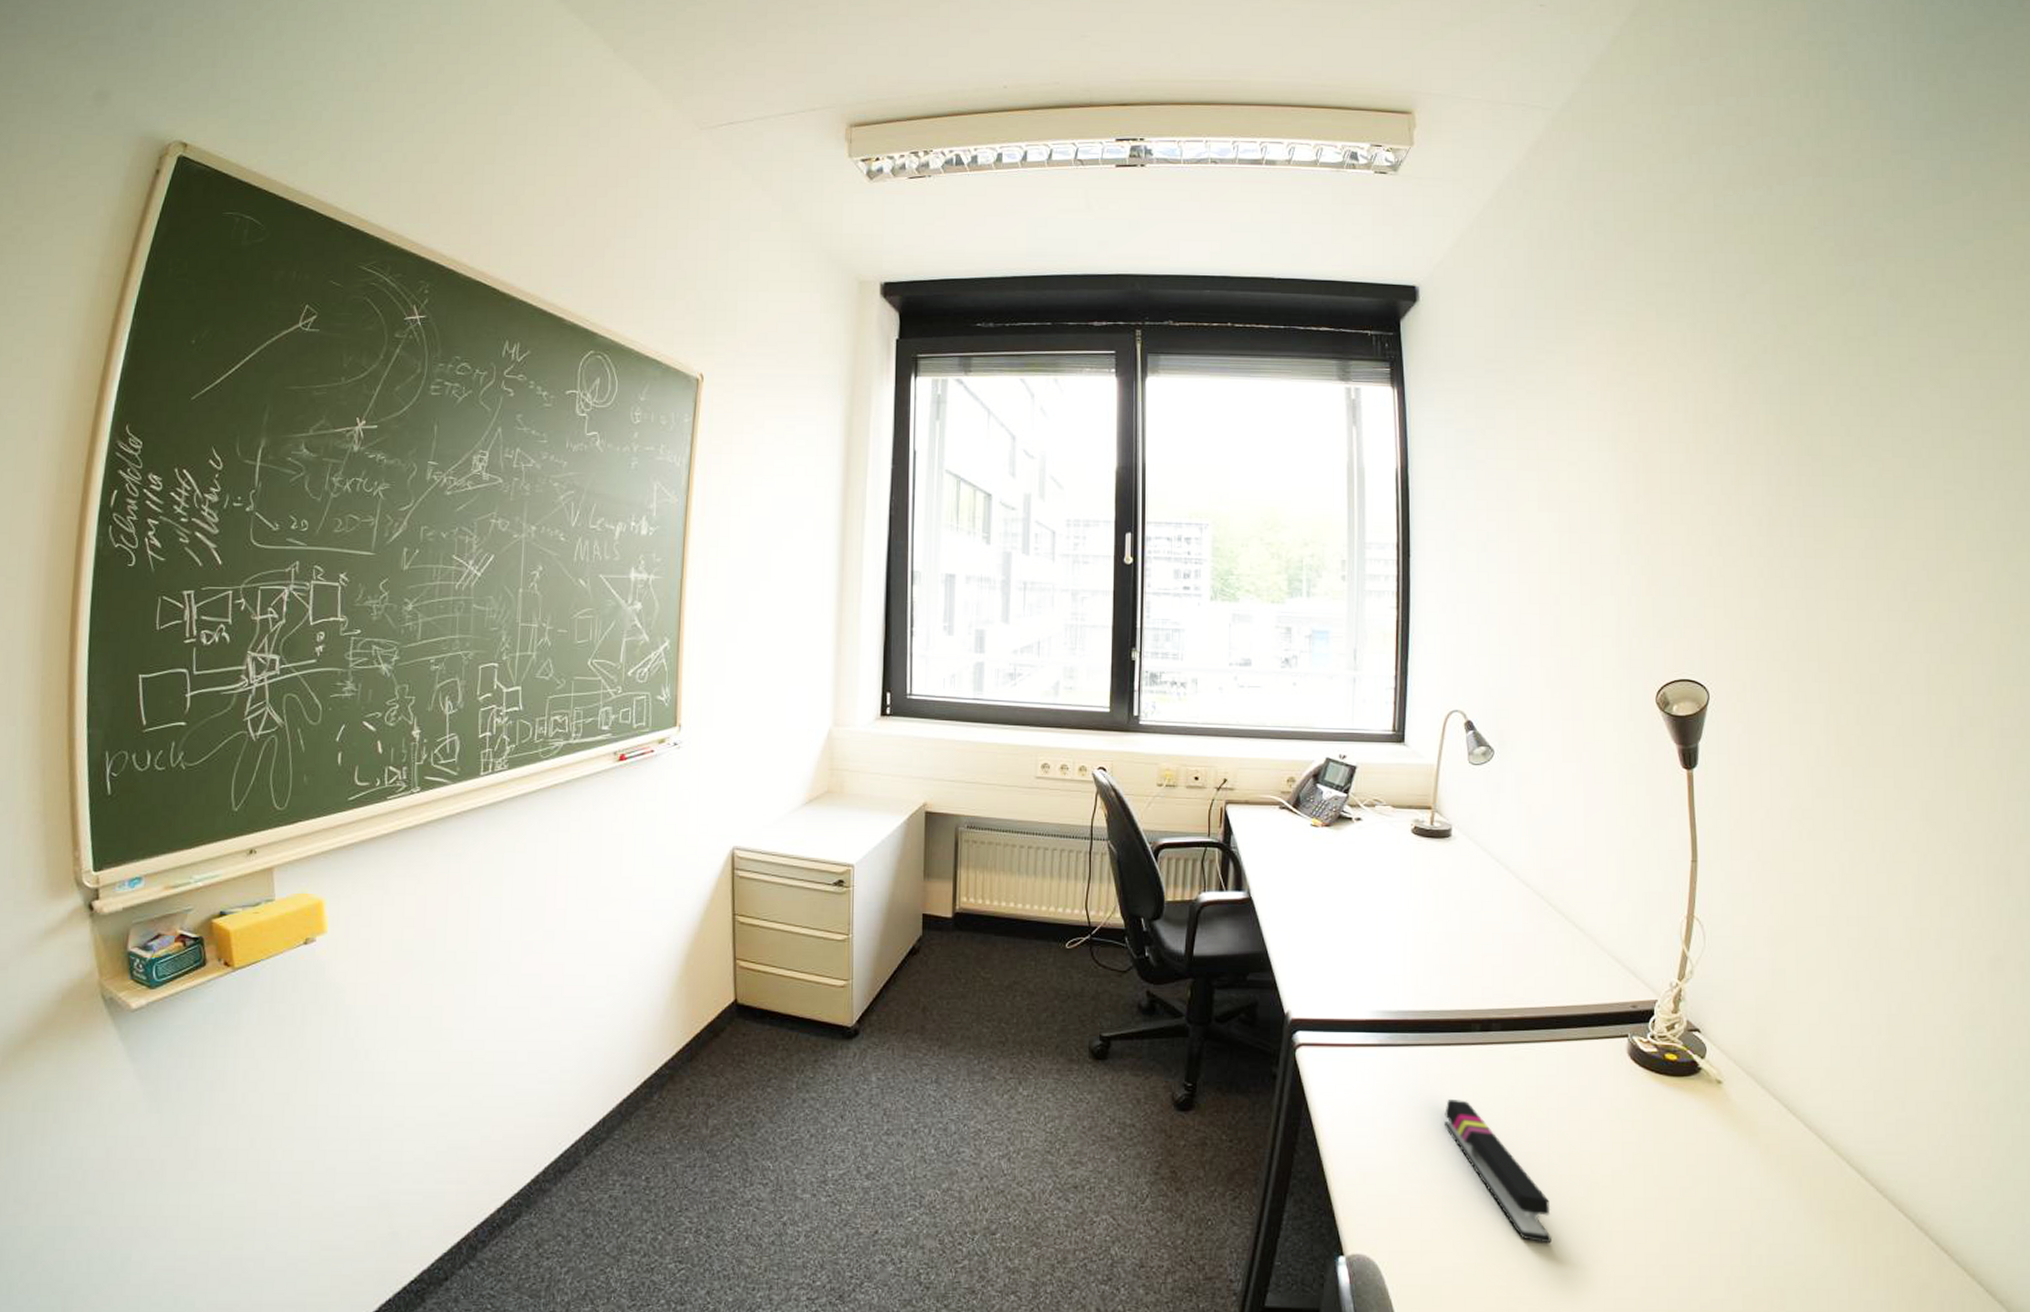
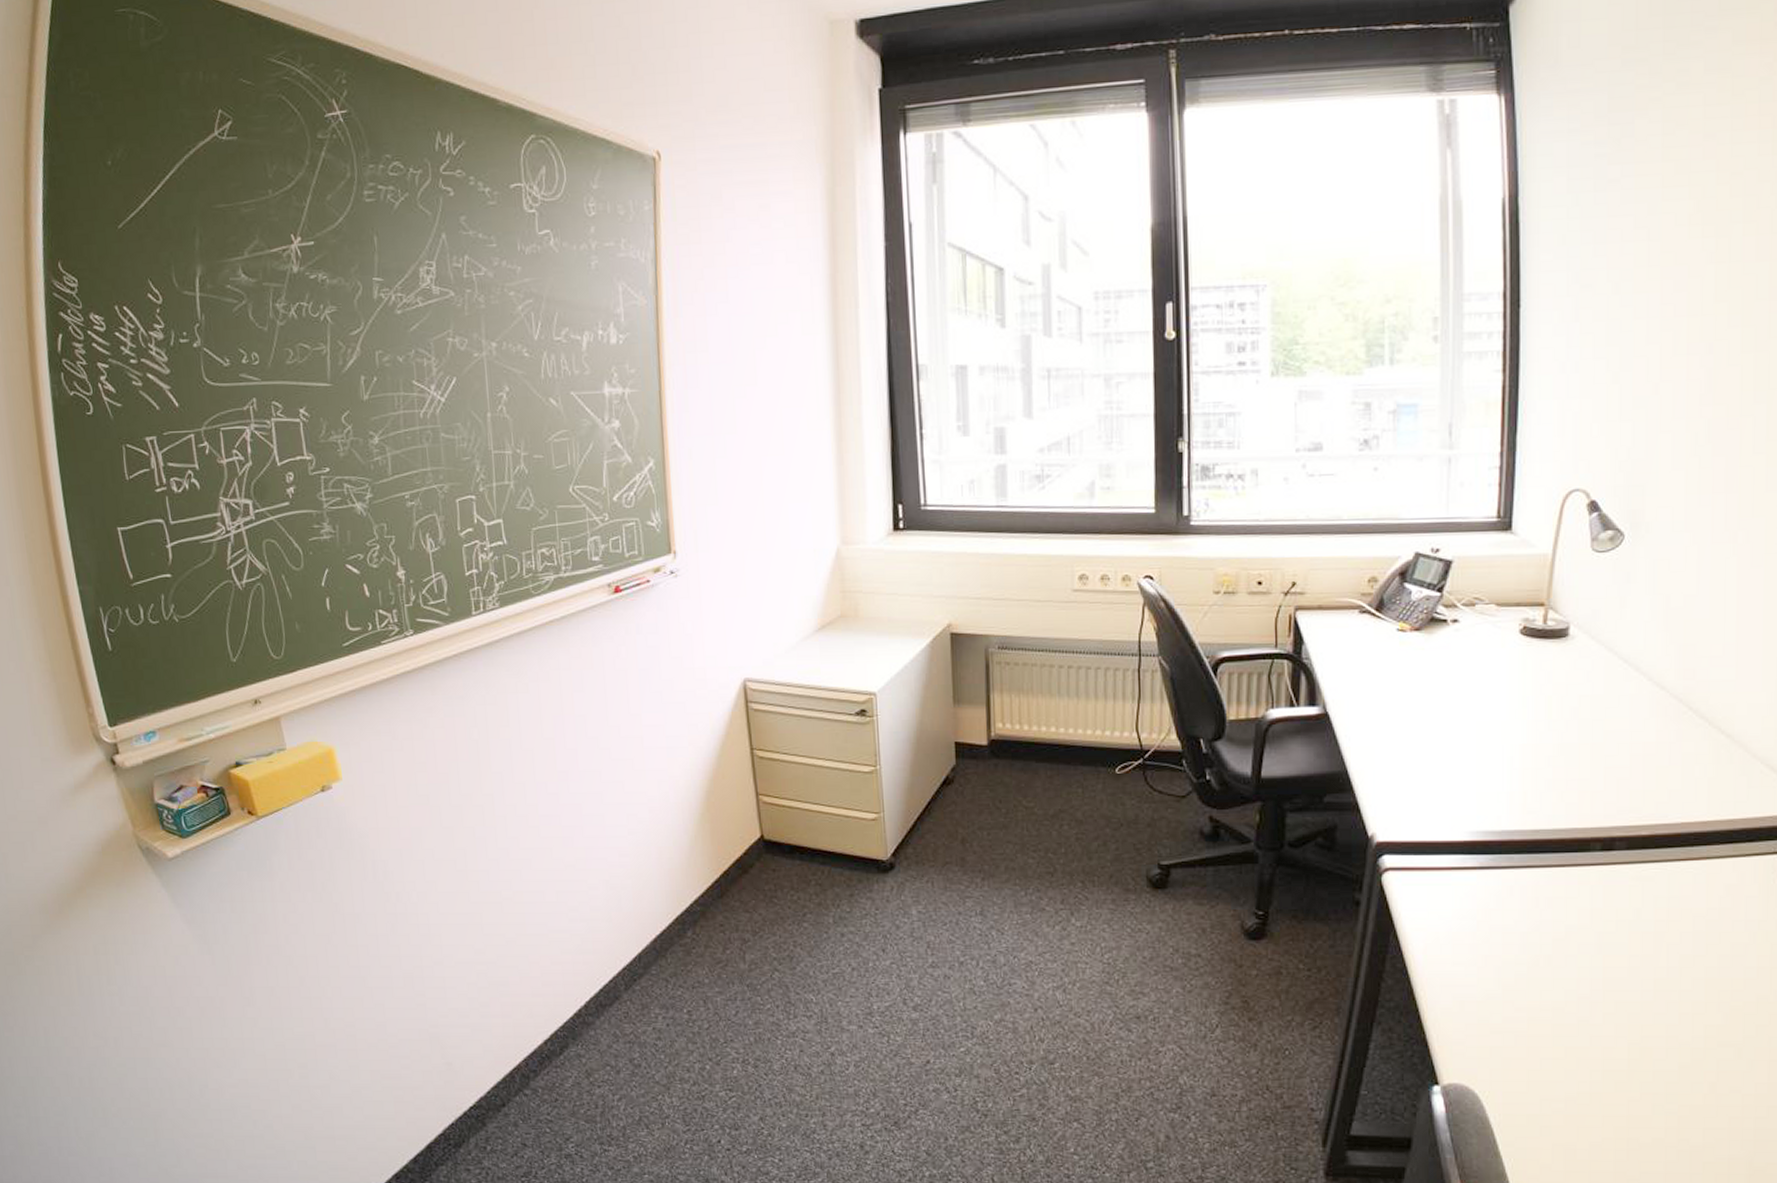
stapler: present [1443,1098,1553,1244] -> none [1555,923,1683,1073]

